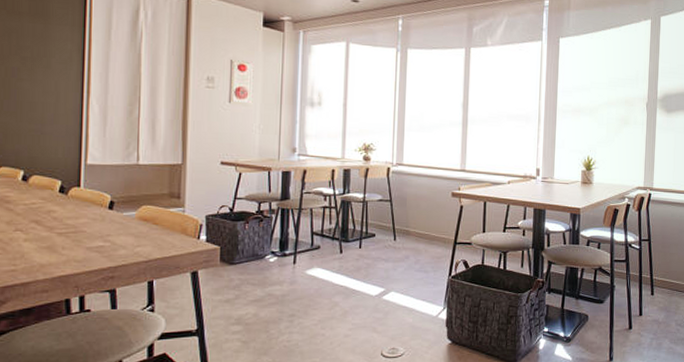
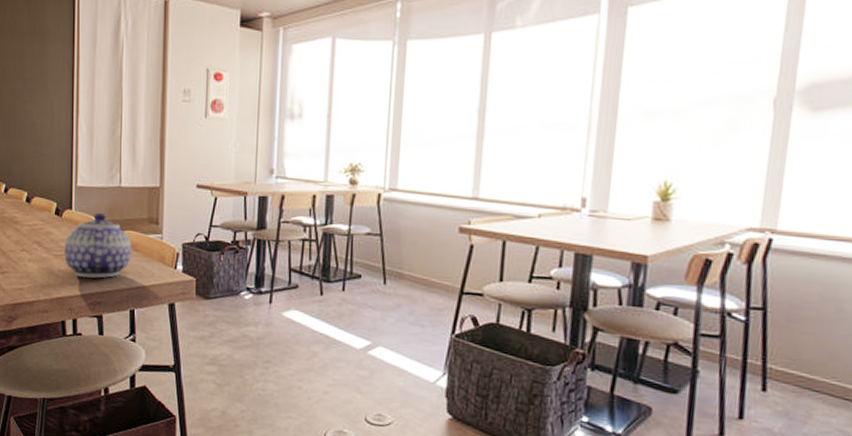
teapot: none [70,189,150,254] -> present [64,212,131,279]

